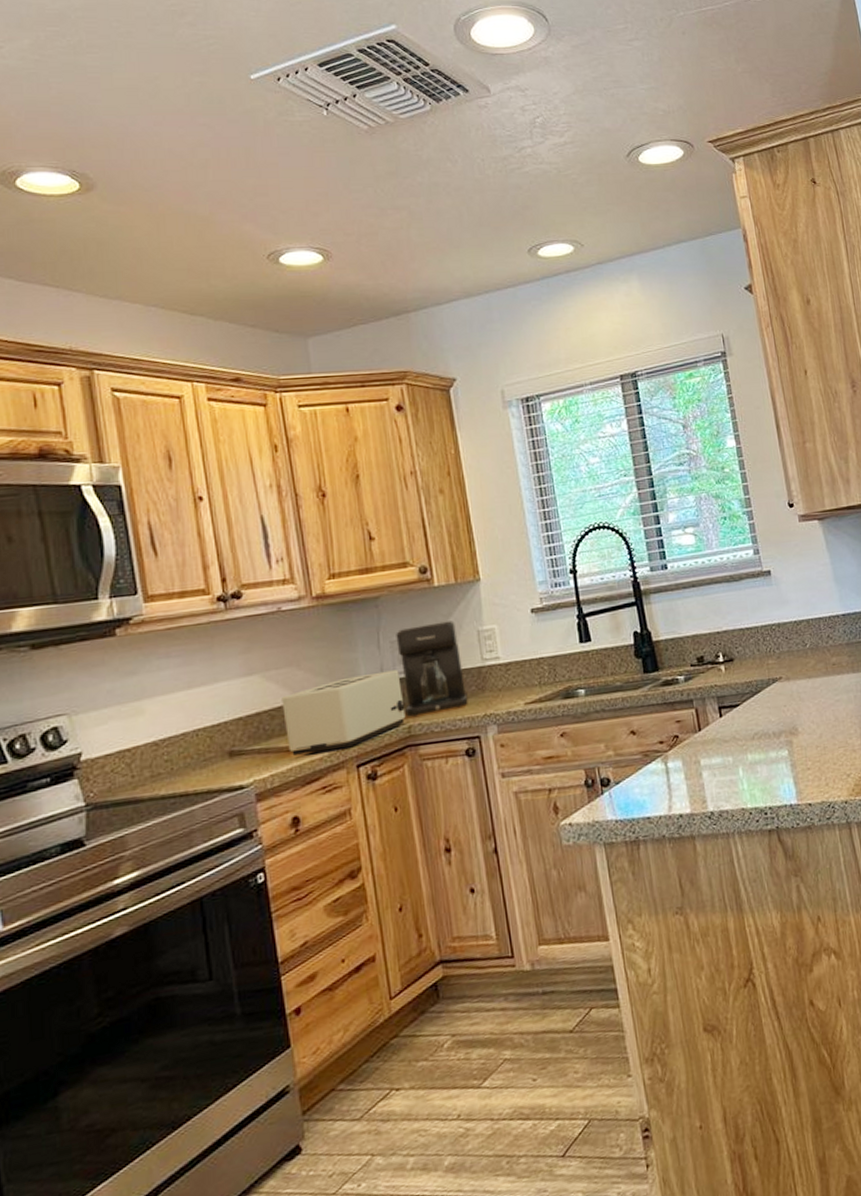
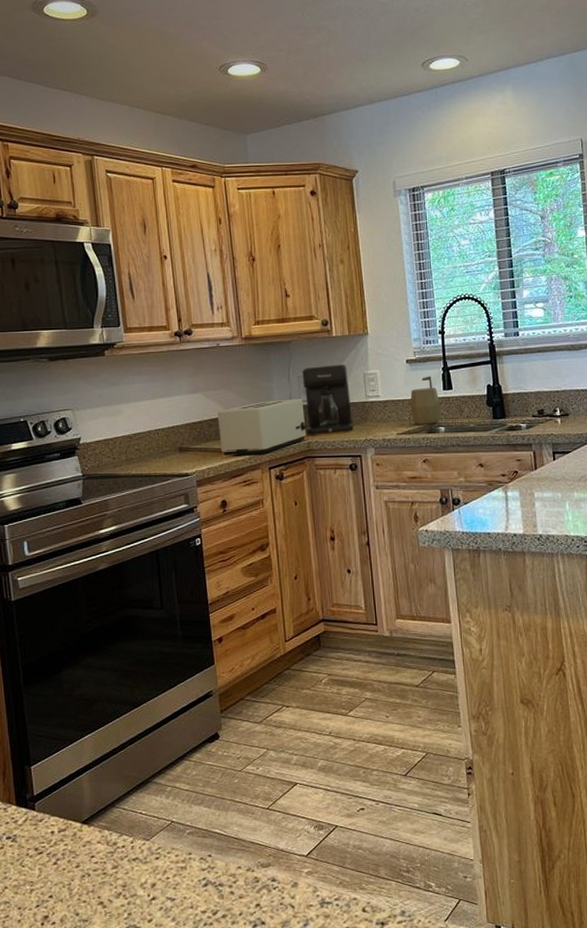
soap dispenser: none [539,626,579,690] -> present [410,376,441,425]

